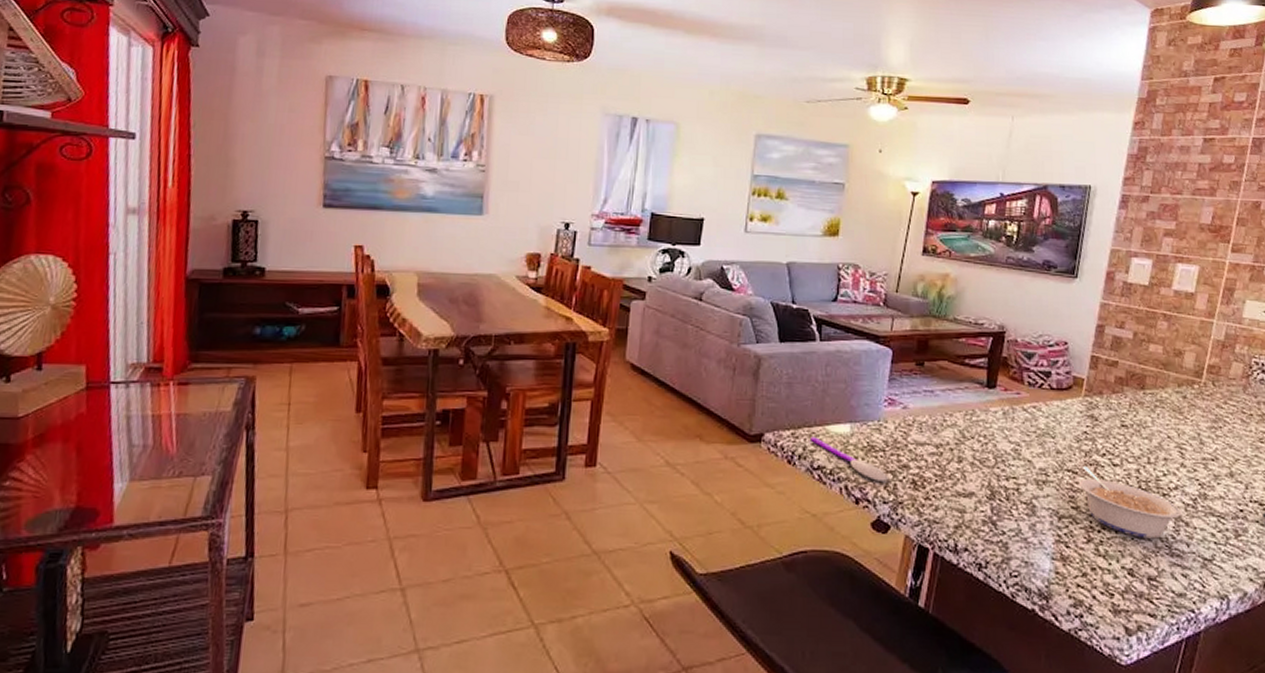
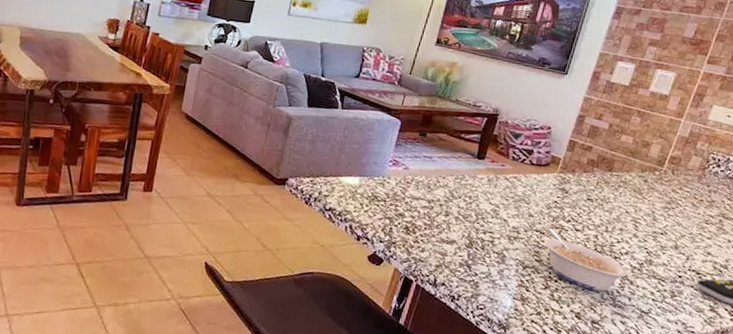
spoon: present [811,437,887,481] -> none [326,185,385,225]

